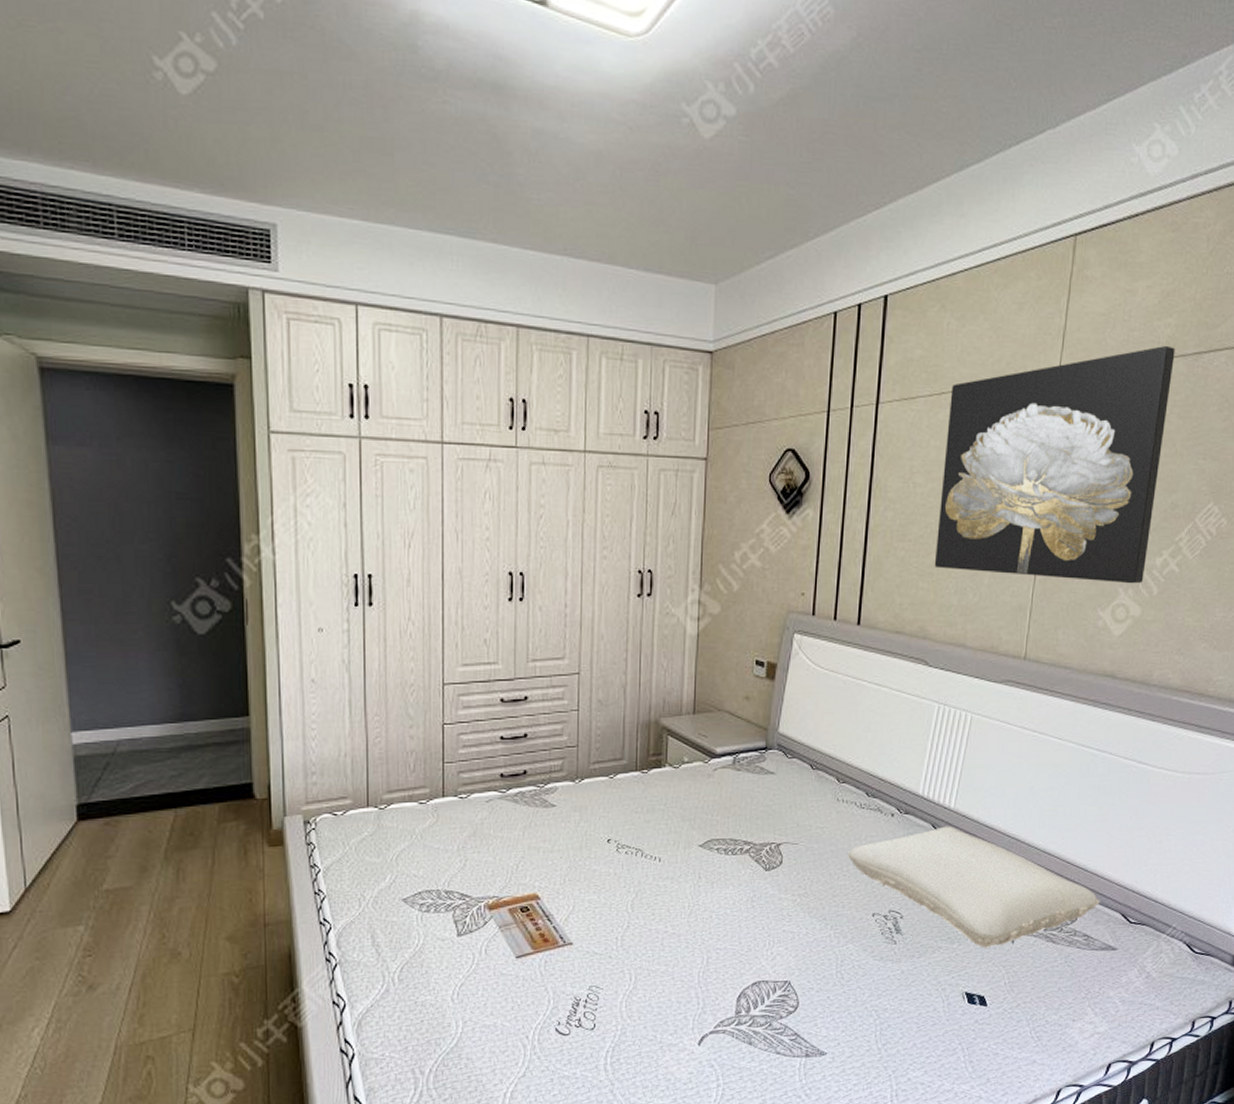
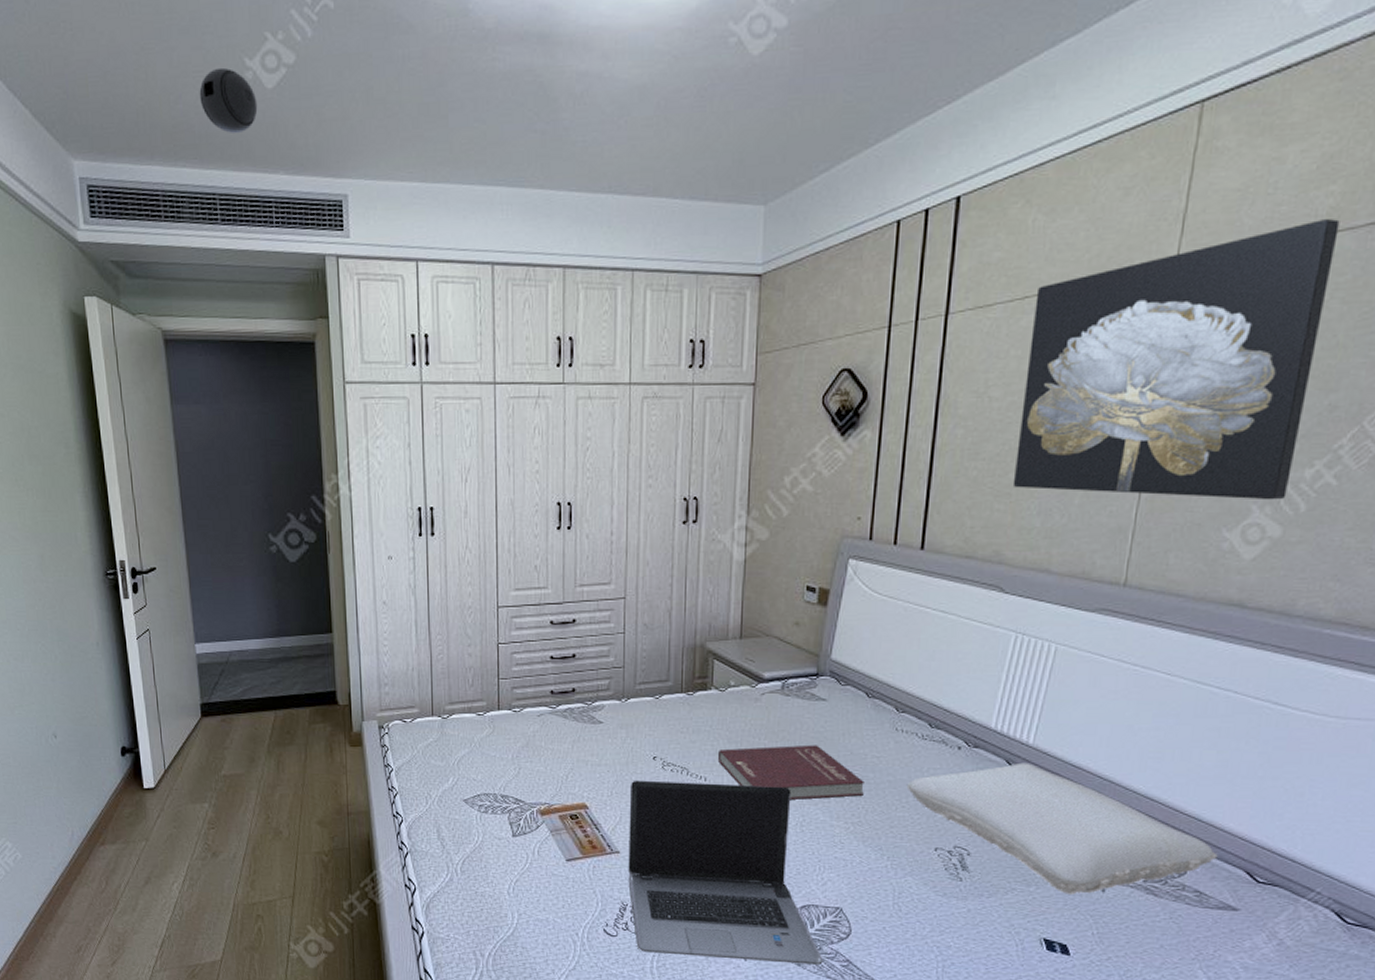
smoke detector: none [94,61,168,139] -> present [199,67,258,133]
laptop computer: none [581,862,773,1049] -> present [628,780,823,965]
book: none [671,818,810,875] -> present [717,744,864,800]

